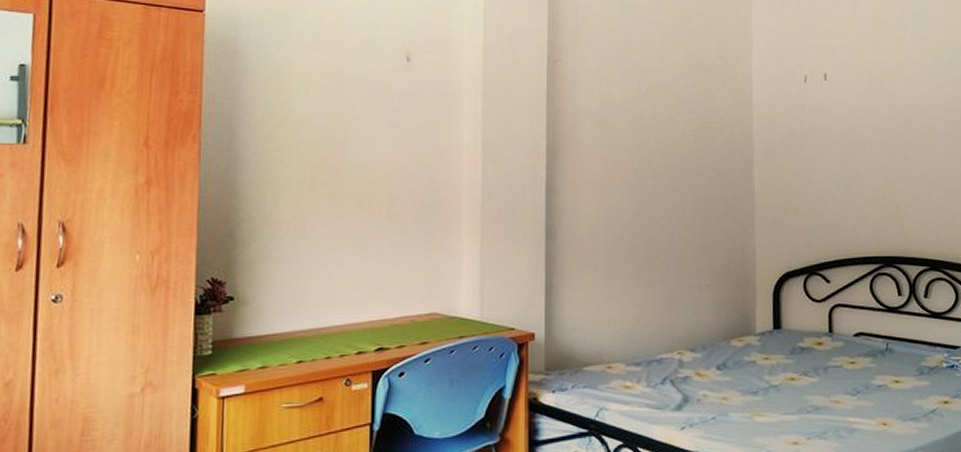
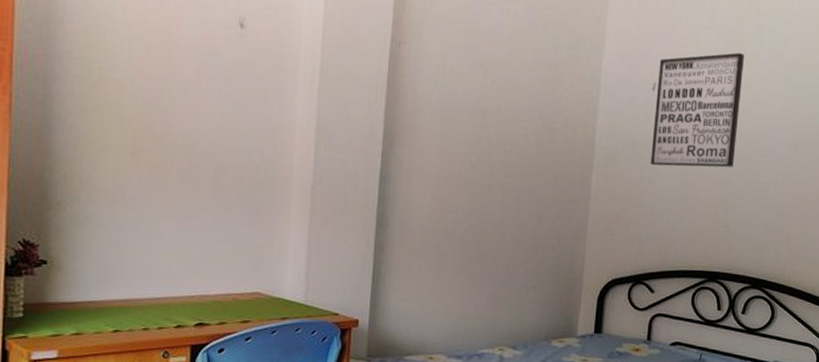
wall art: none [808,39,895,155] -> present [650,53,744,168]

